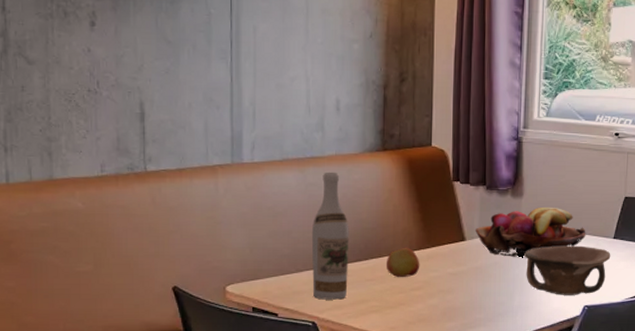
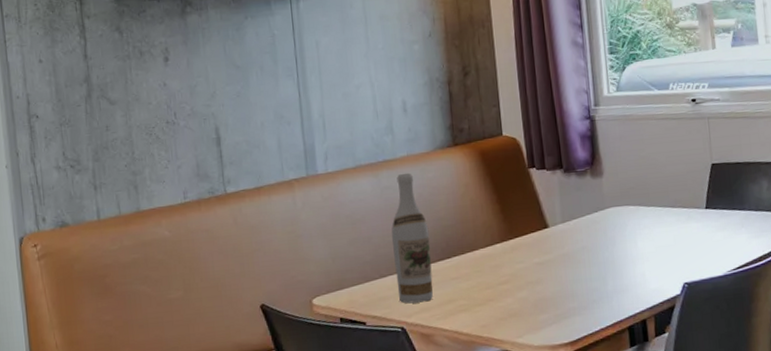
apple: present [386,247,420,277] -> none [469,240,505,273]
fruit basket: present [475,206,586,257] -> none [557,182,676,240]
bowl: present [524,245,611,295] -> none [612,219,706,275]

